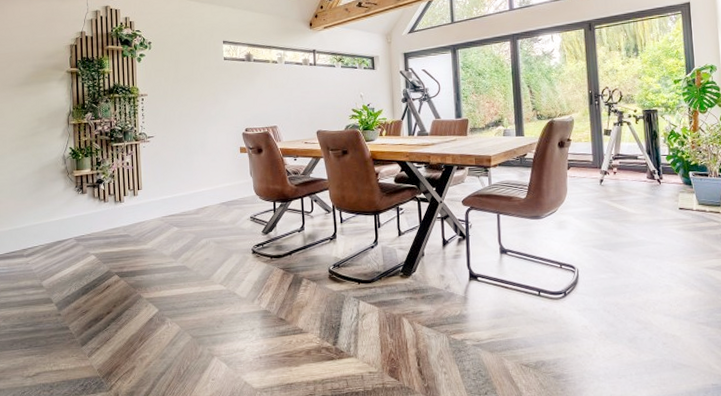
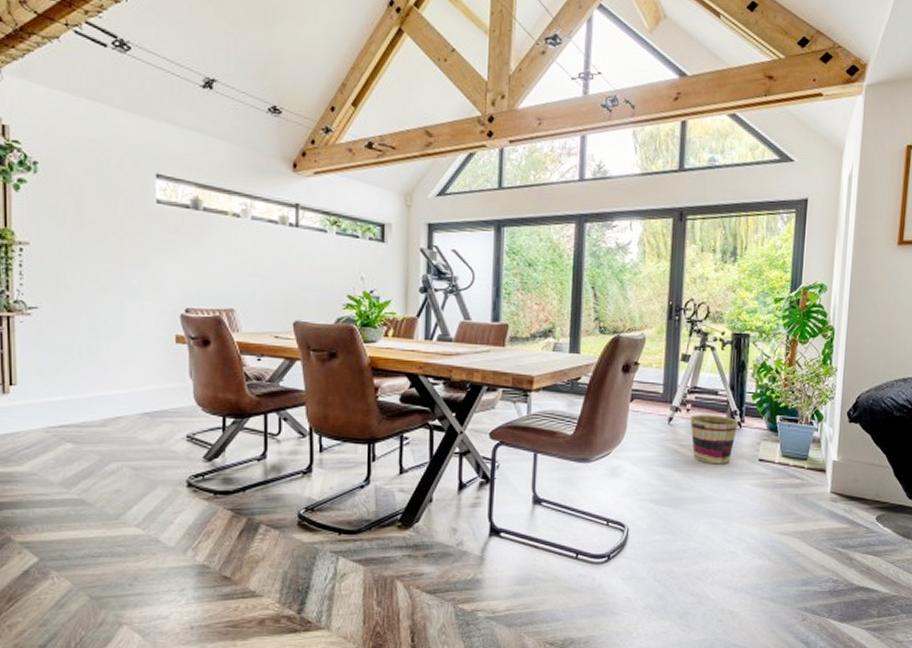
basket: none [617,175,658,215] -> present [690,415,739,465]

